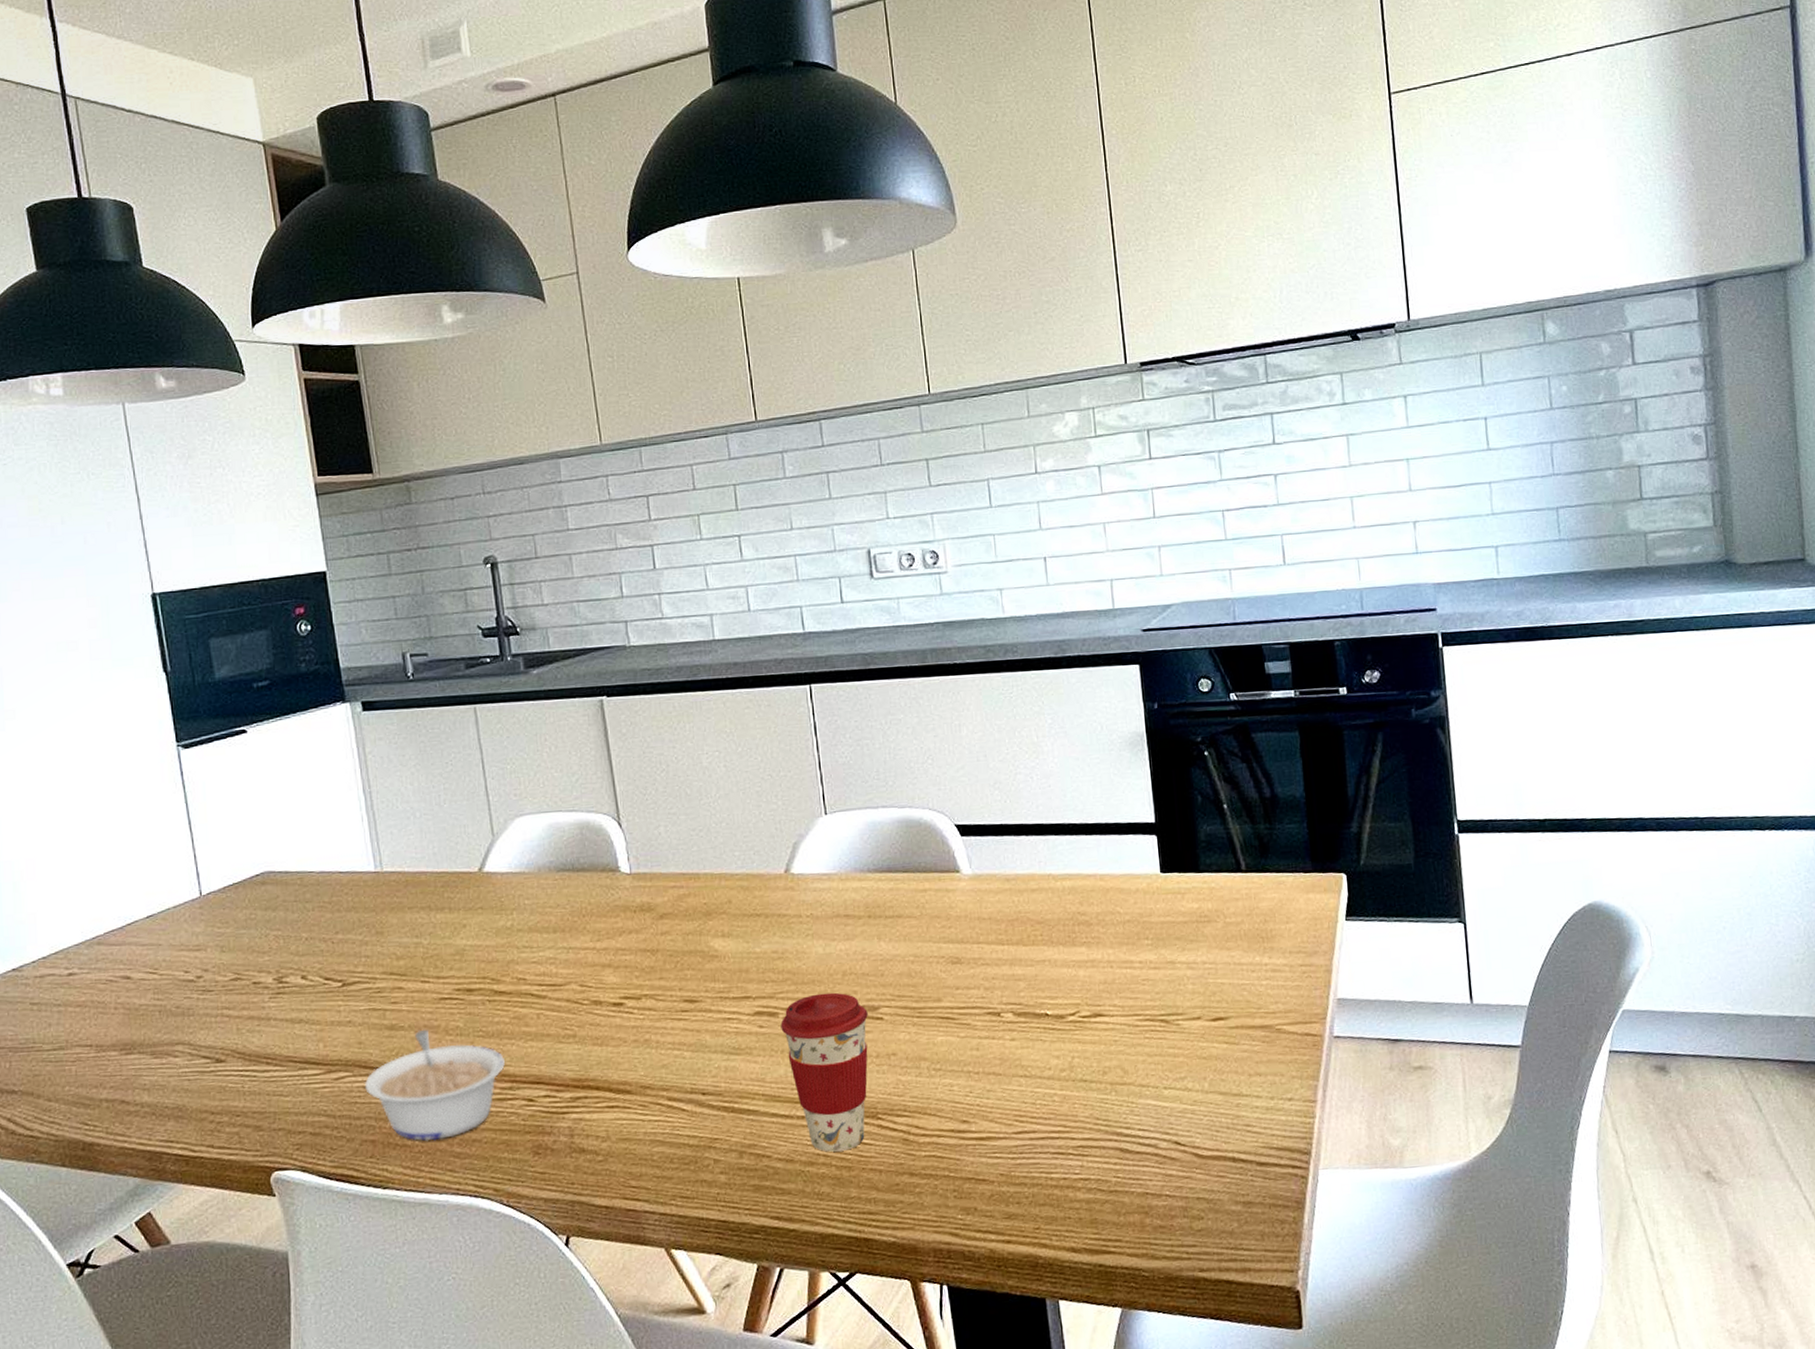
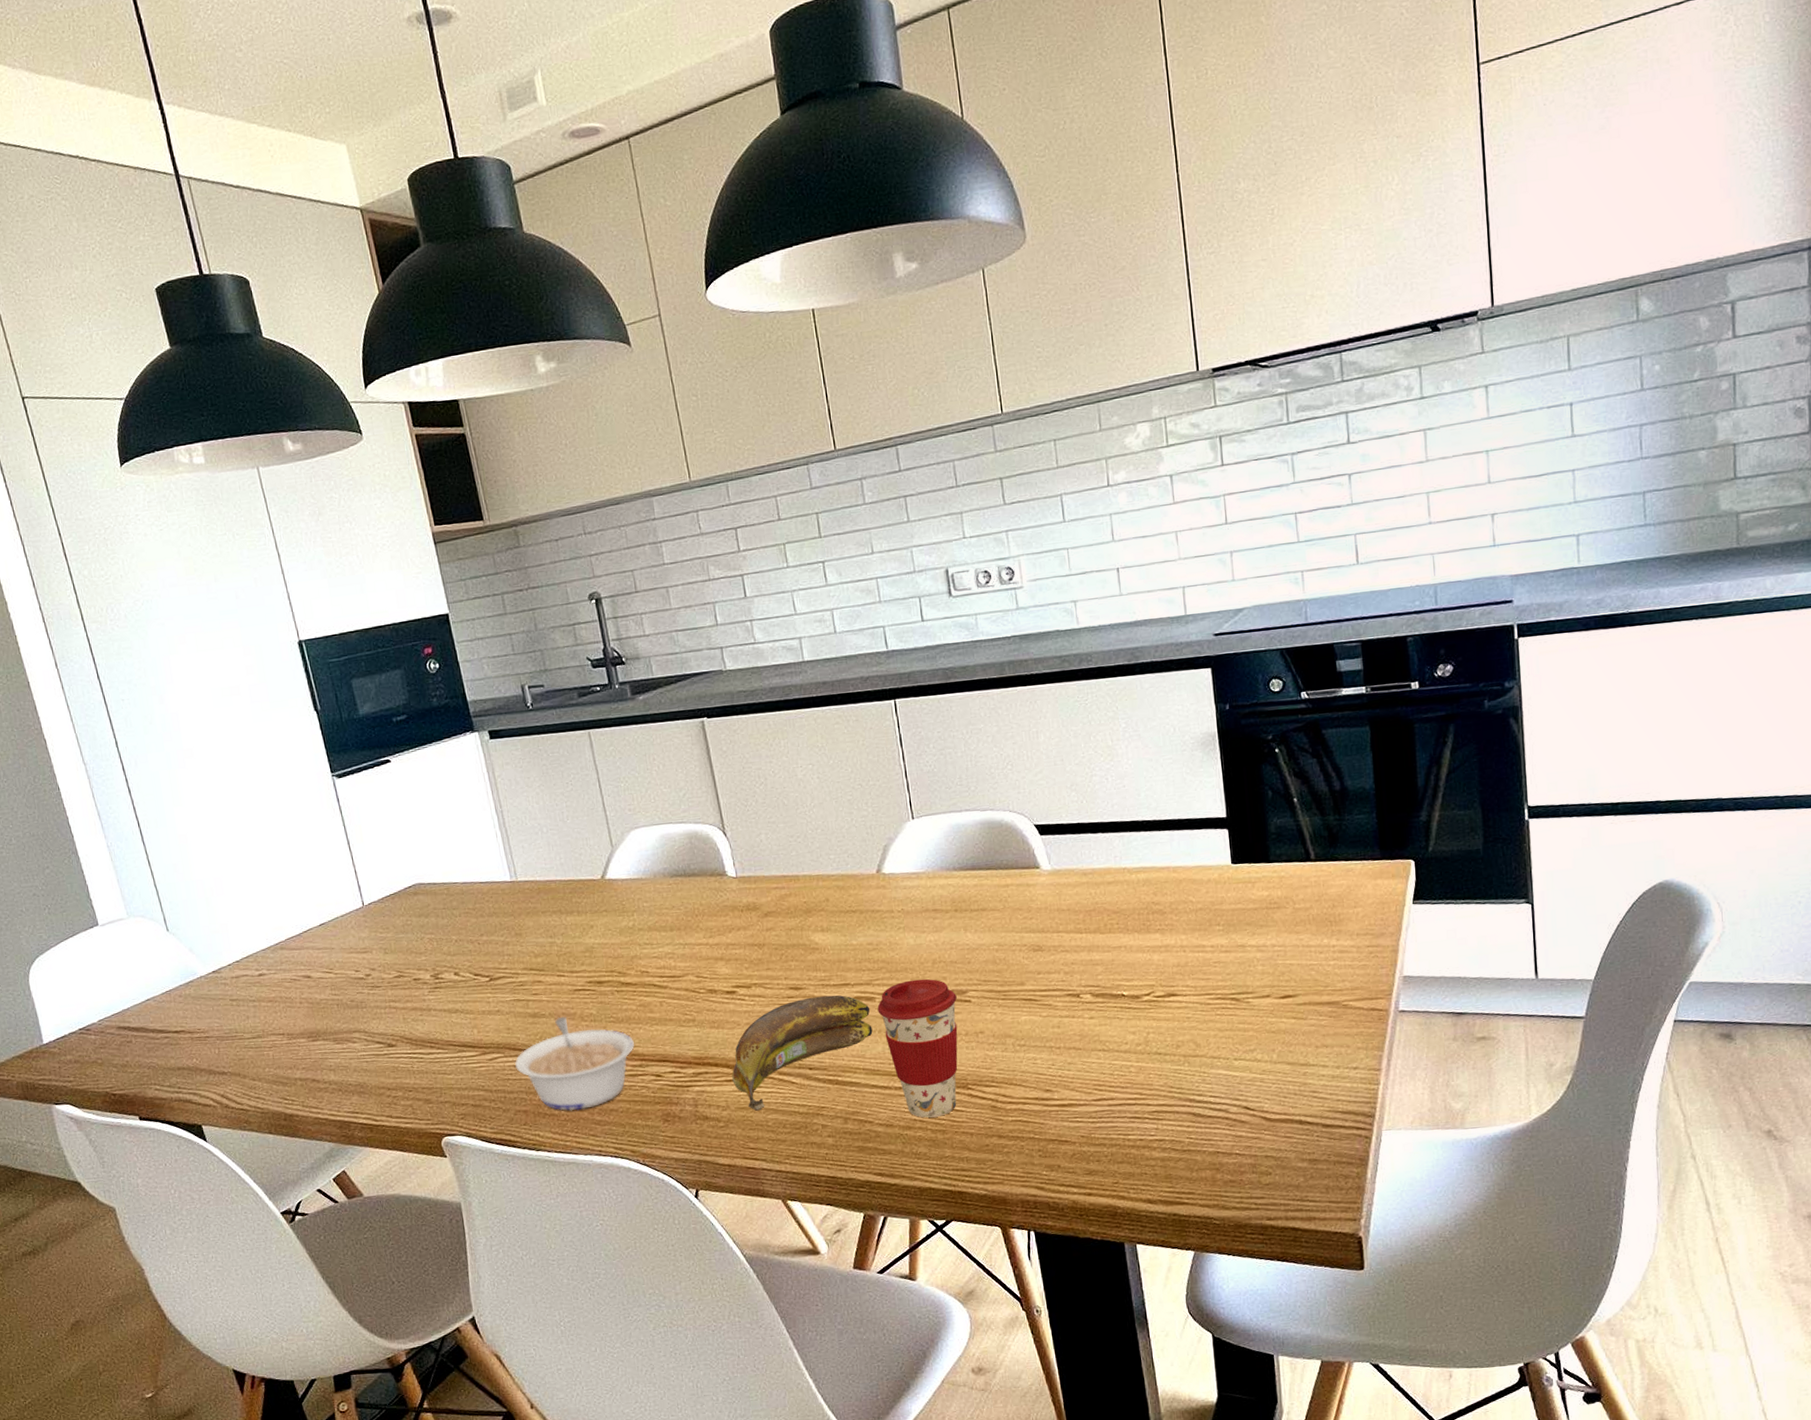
banana: none [614,1009,775,1143] -> present [732,995,873,1111]

